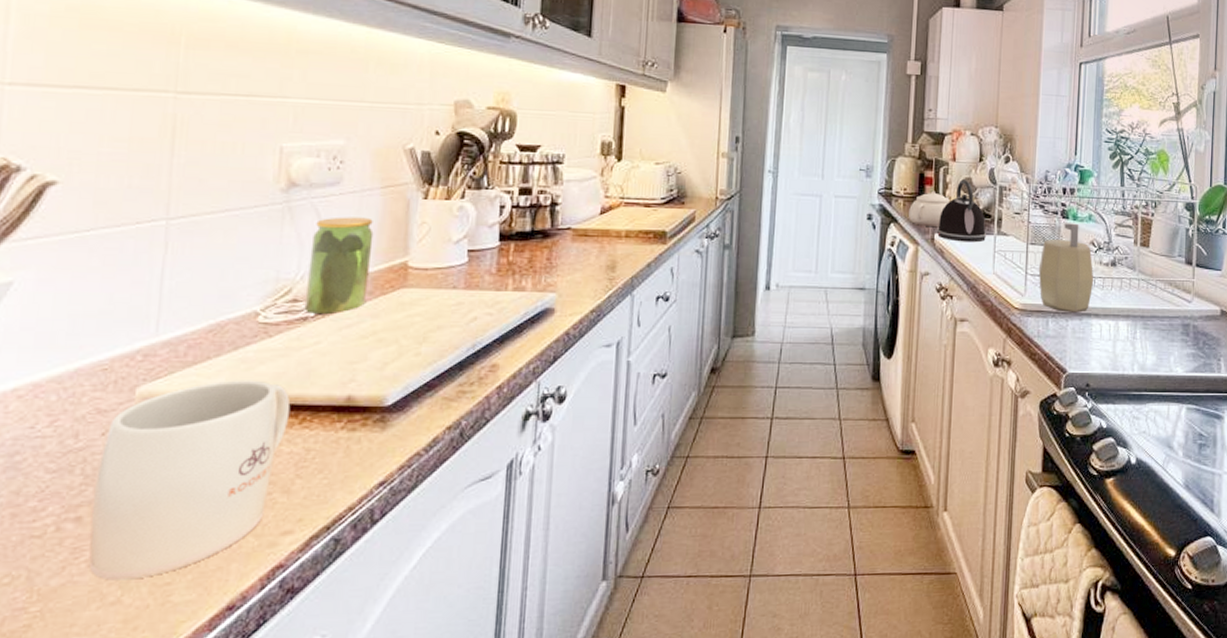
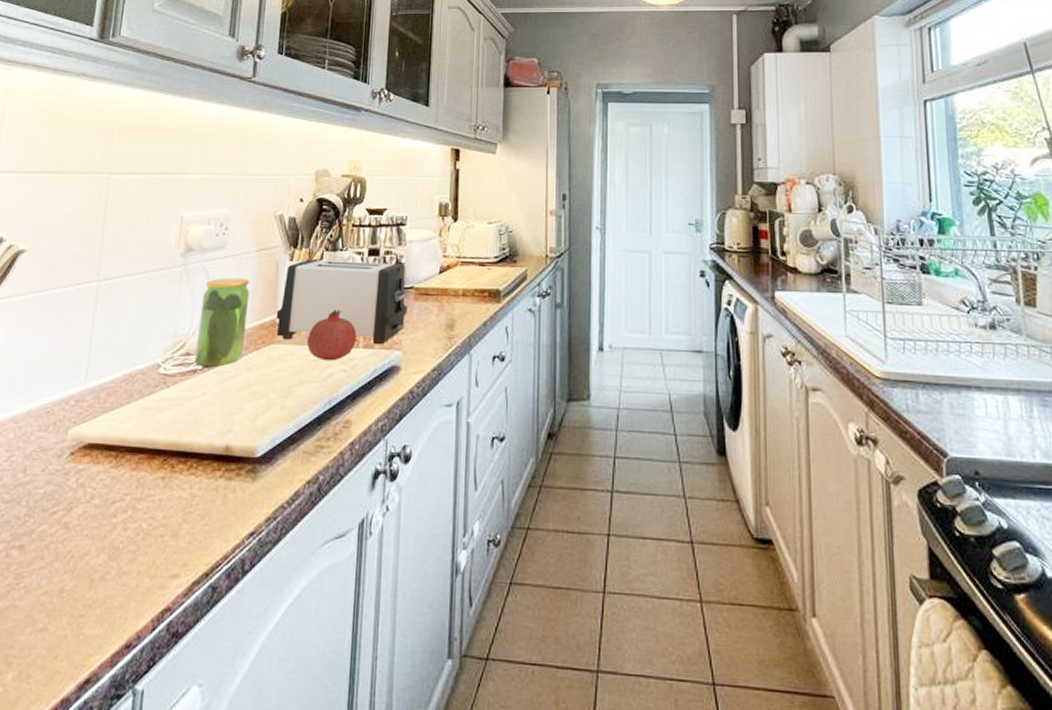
mug: present [88,380,291,581] -> none [26,426,181,609]
toaster: none [407,197,564,288] -> present [276,259,407,345]
fruit: none [445,251,505,305] -> present [306,310,356,361]
teapot: present [908,190,950,228] -> none [743,244,789,285]
kettle: present [937,179,987,243] -> none [777,232,835,302]
soap dispenser: present [1038,223,1094,314] -> none [899,279,970,385]

